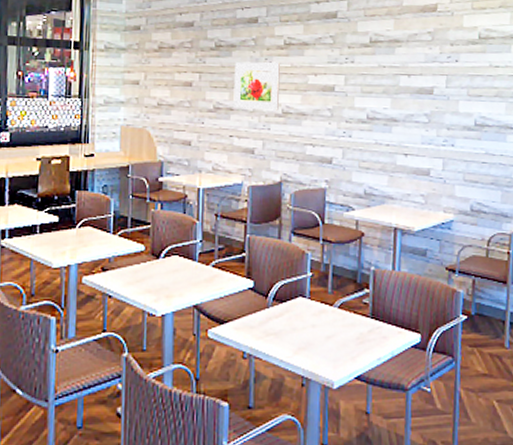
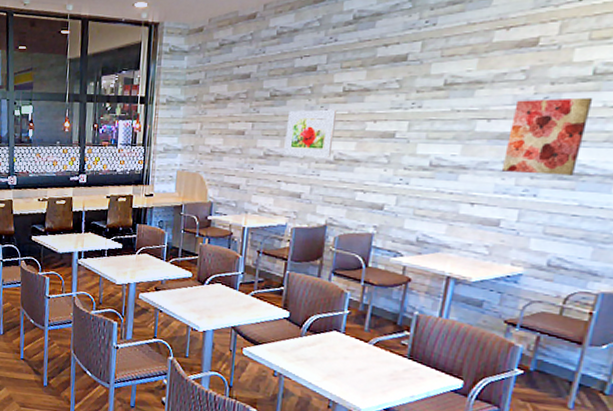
wall art: none [424,58,482,126] -> present [501,97,593,175]

